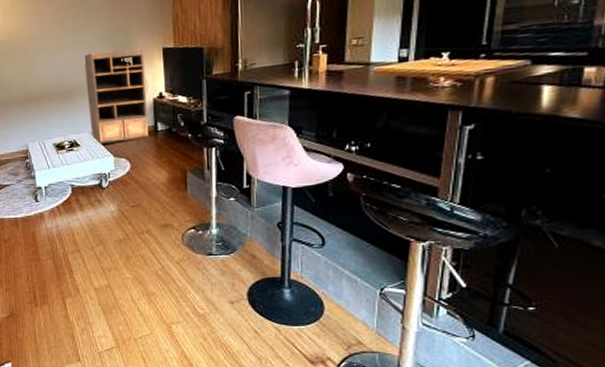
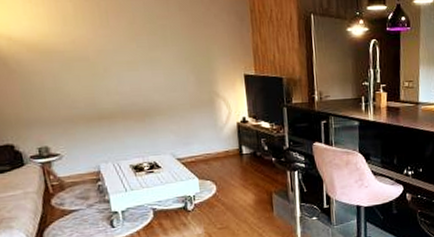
bookshelf: present [84,48,150,144] -> none [162,72,235,166]

